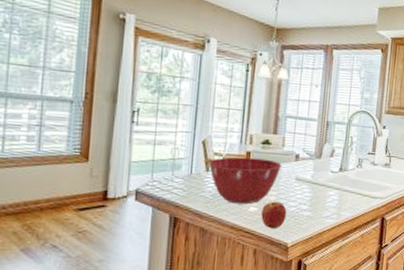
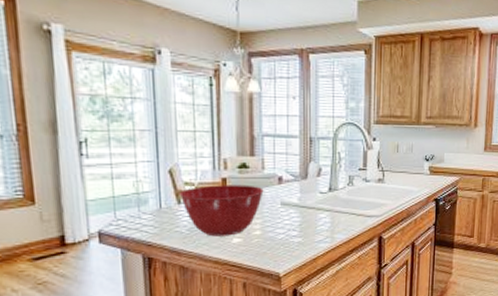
apple: present [261,201,287,229] -> none [247,229,275,260]

